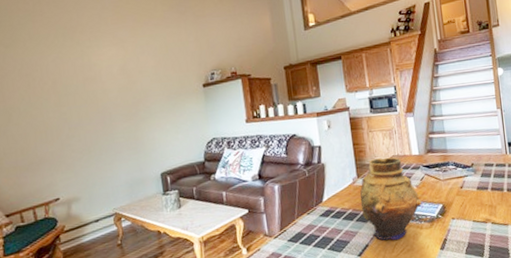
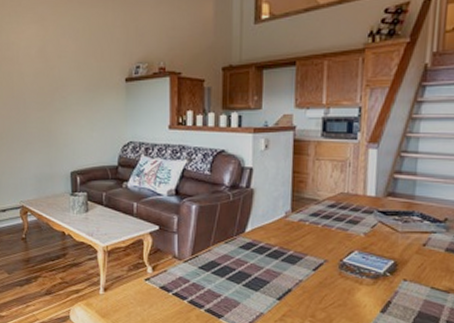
vase: present [360,157,422,241] -> none [289,193,368,291]

